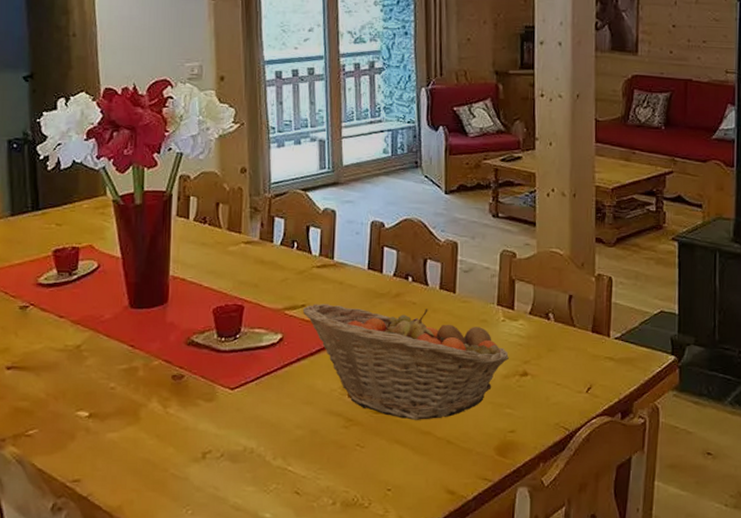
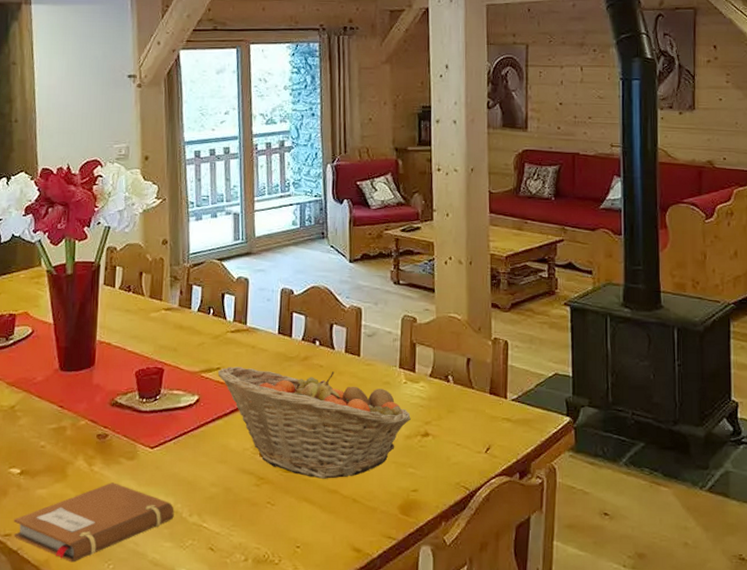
notebook: none [82,425,257,508] -> present [13,482,174,563]

